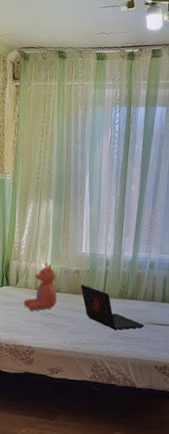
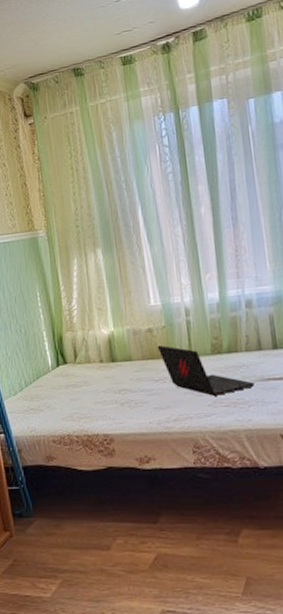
teddy bear: present [23,262,57,311] -> none [88,326,131,390]

